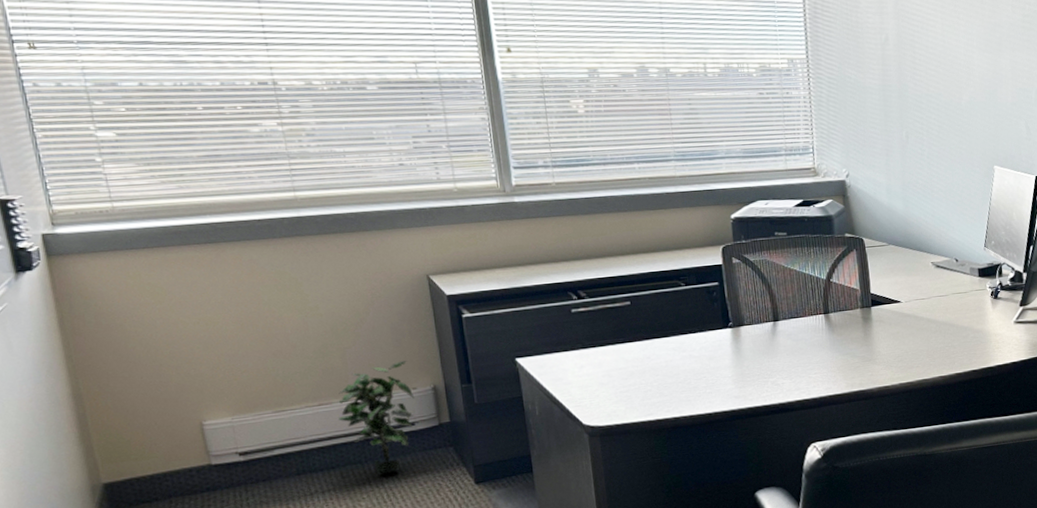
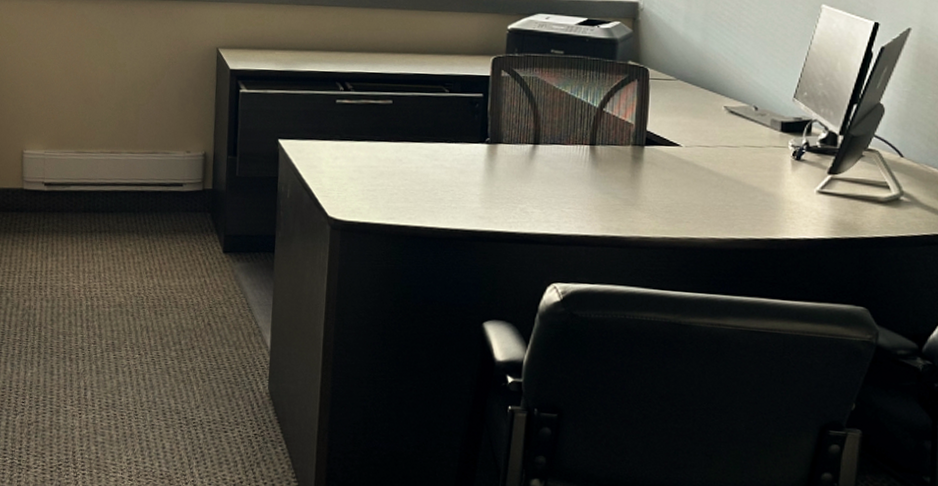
potted plant: present [338,361,415,475] -> none [123,124,188,227]

